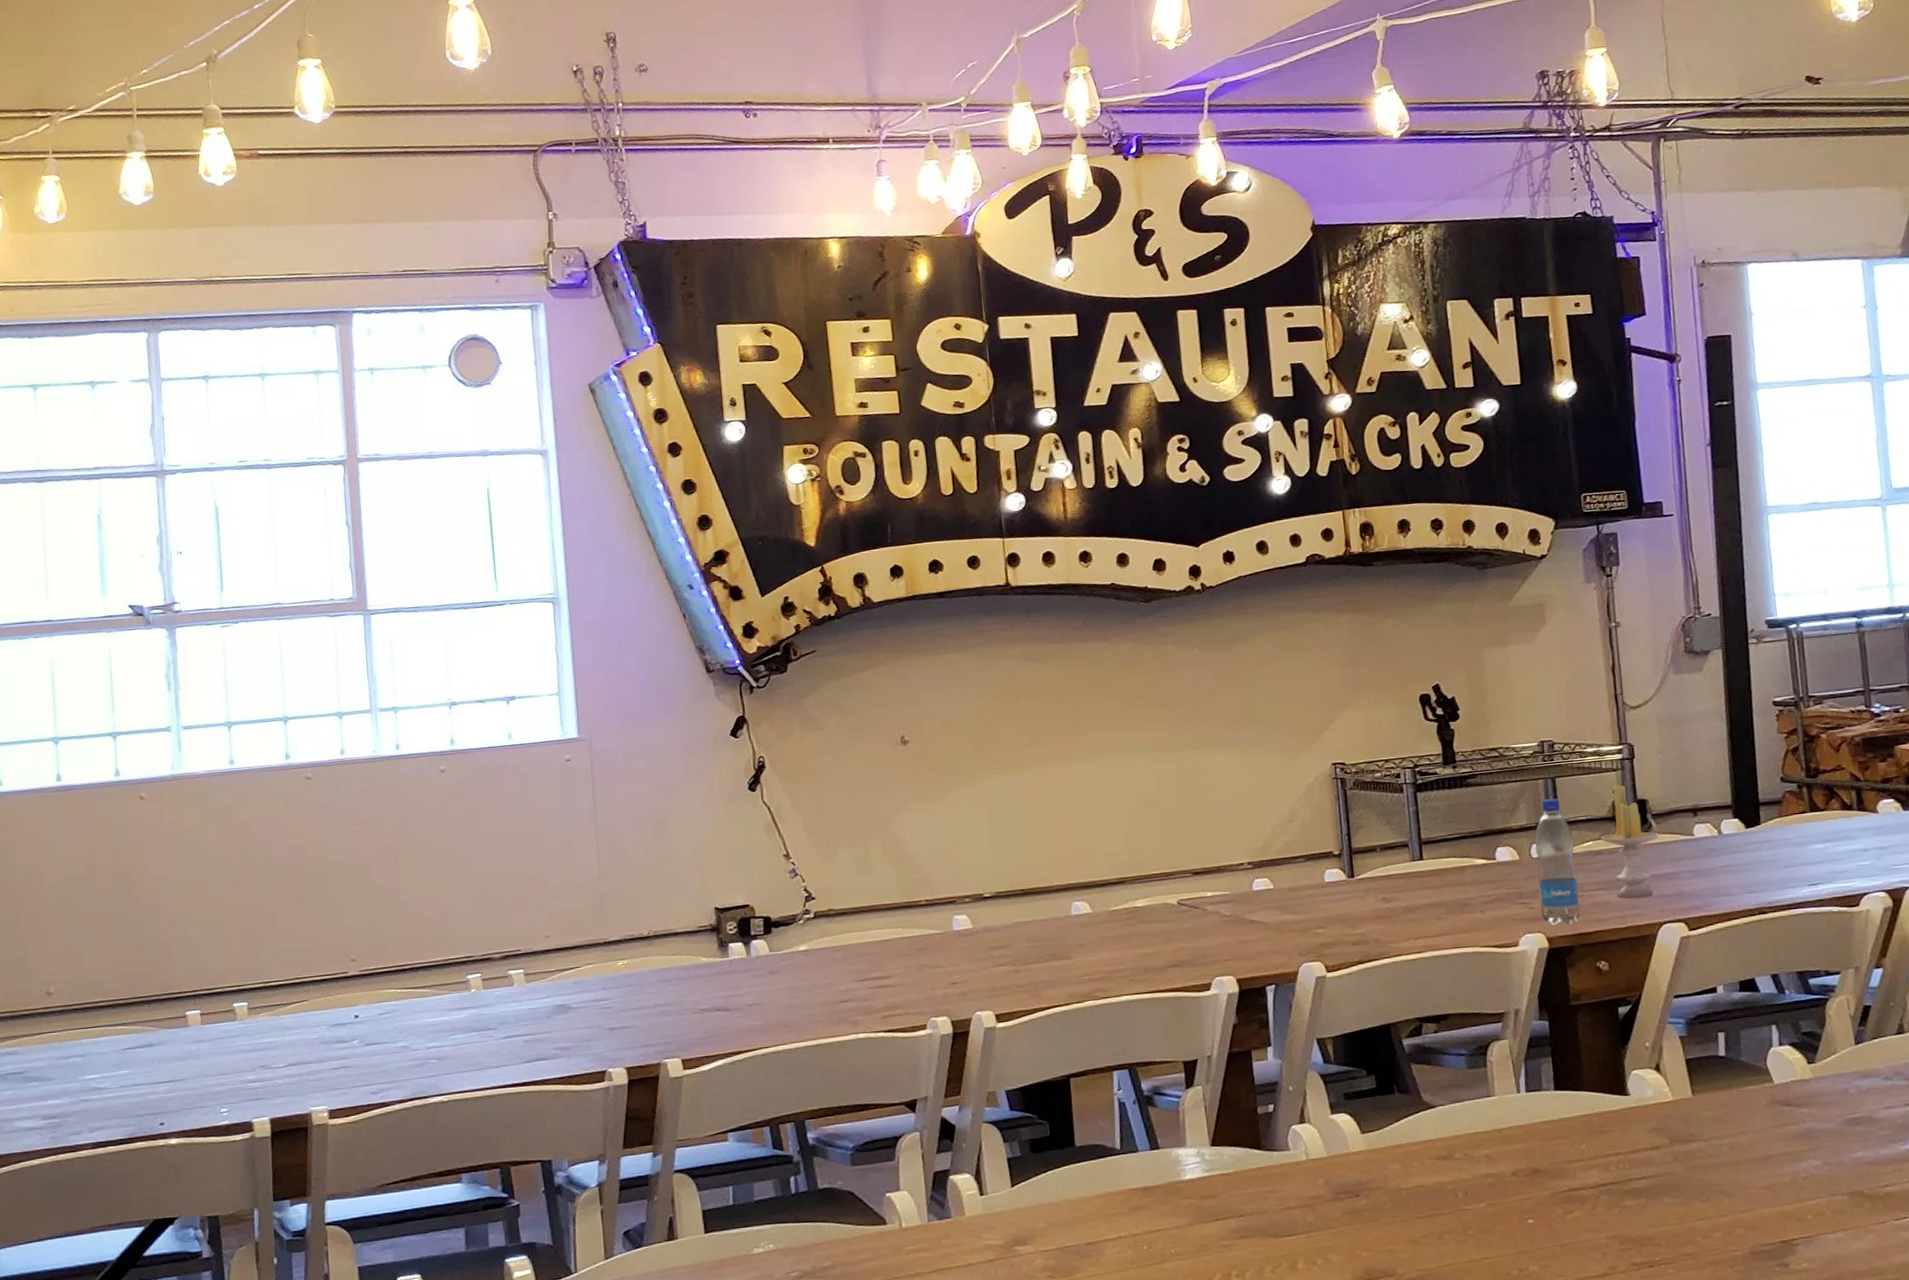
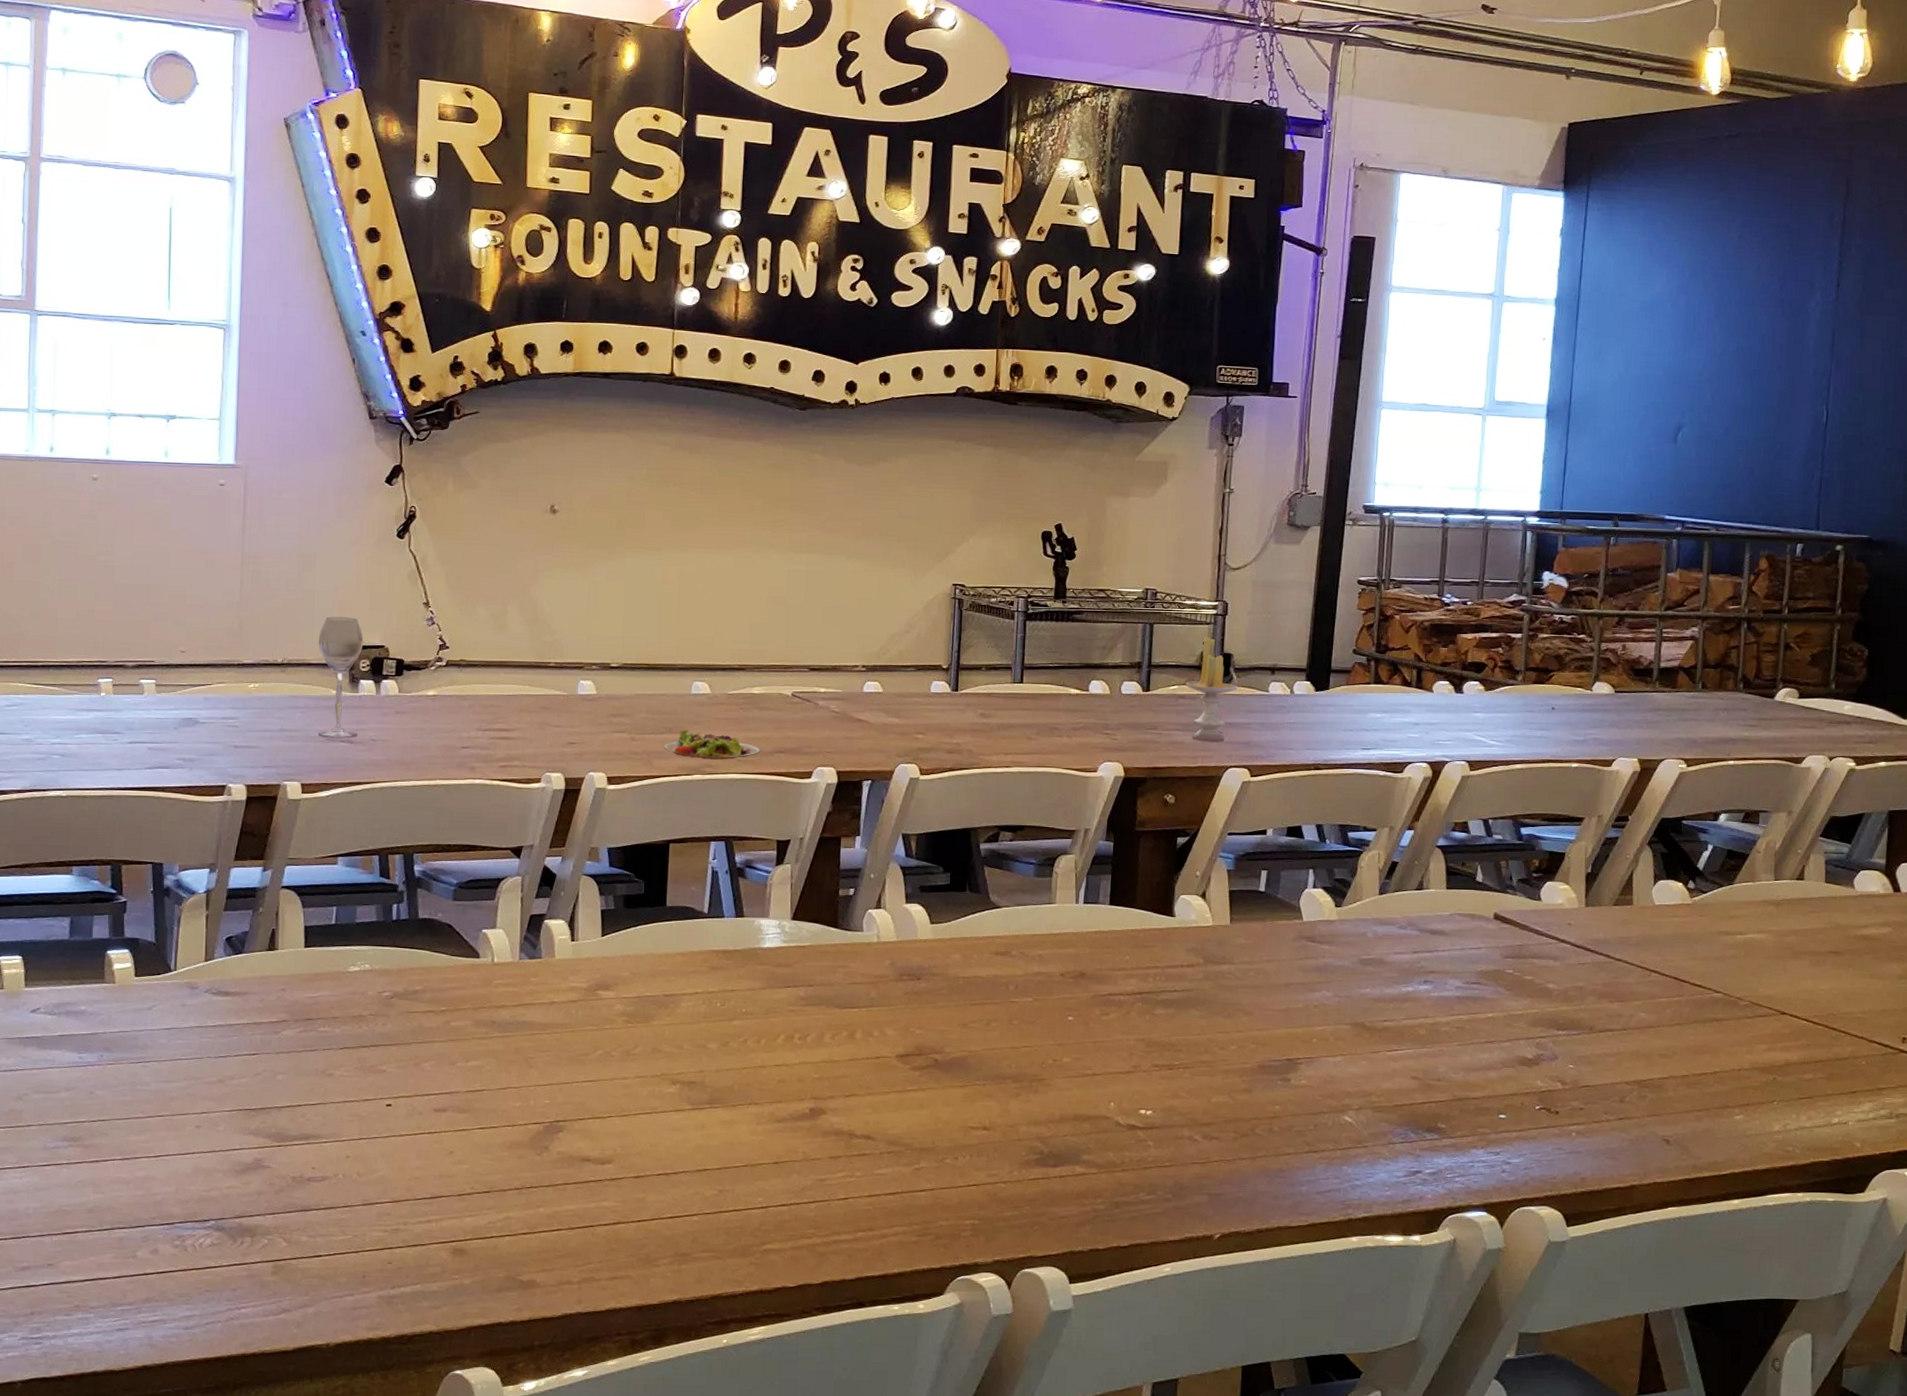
wineglass: none [681,879,734,1009] -> present [317,617,364,739]
salad plate: none [1050,954,1153,984] -> present [663,729,760,760]
bottle: present [1534,798,1580,926] -> none [1122,642,1161,758]

